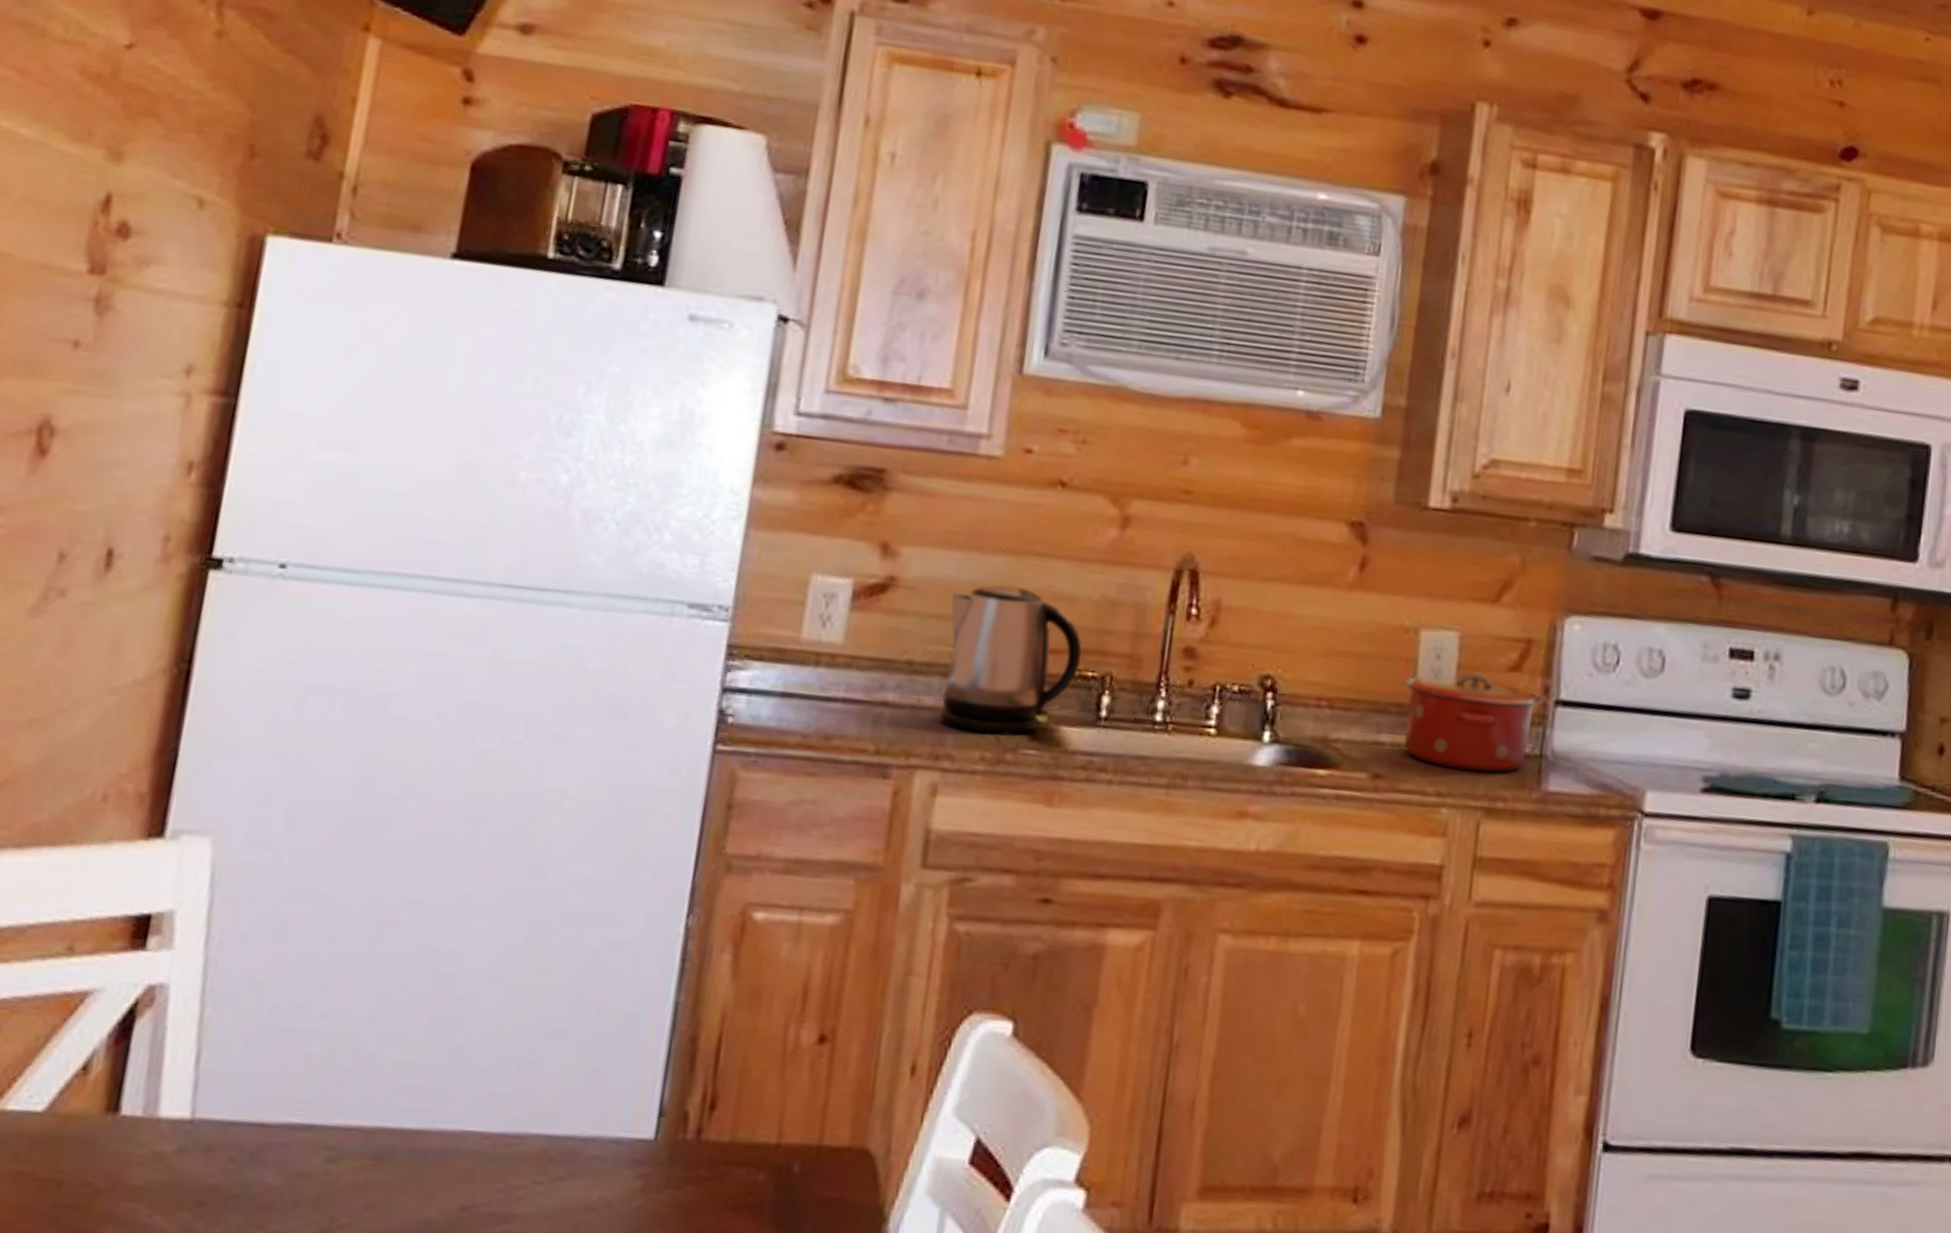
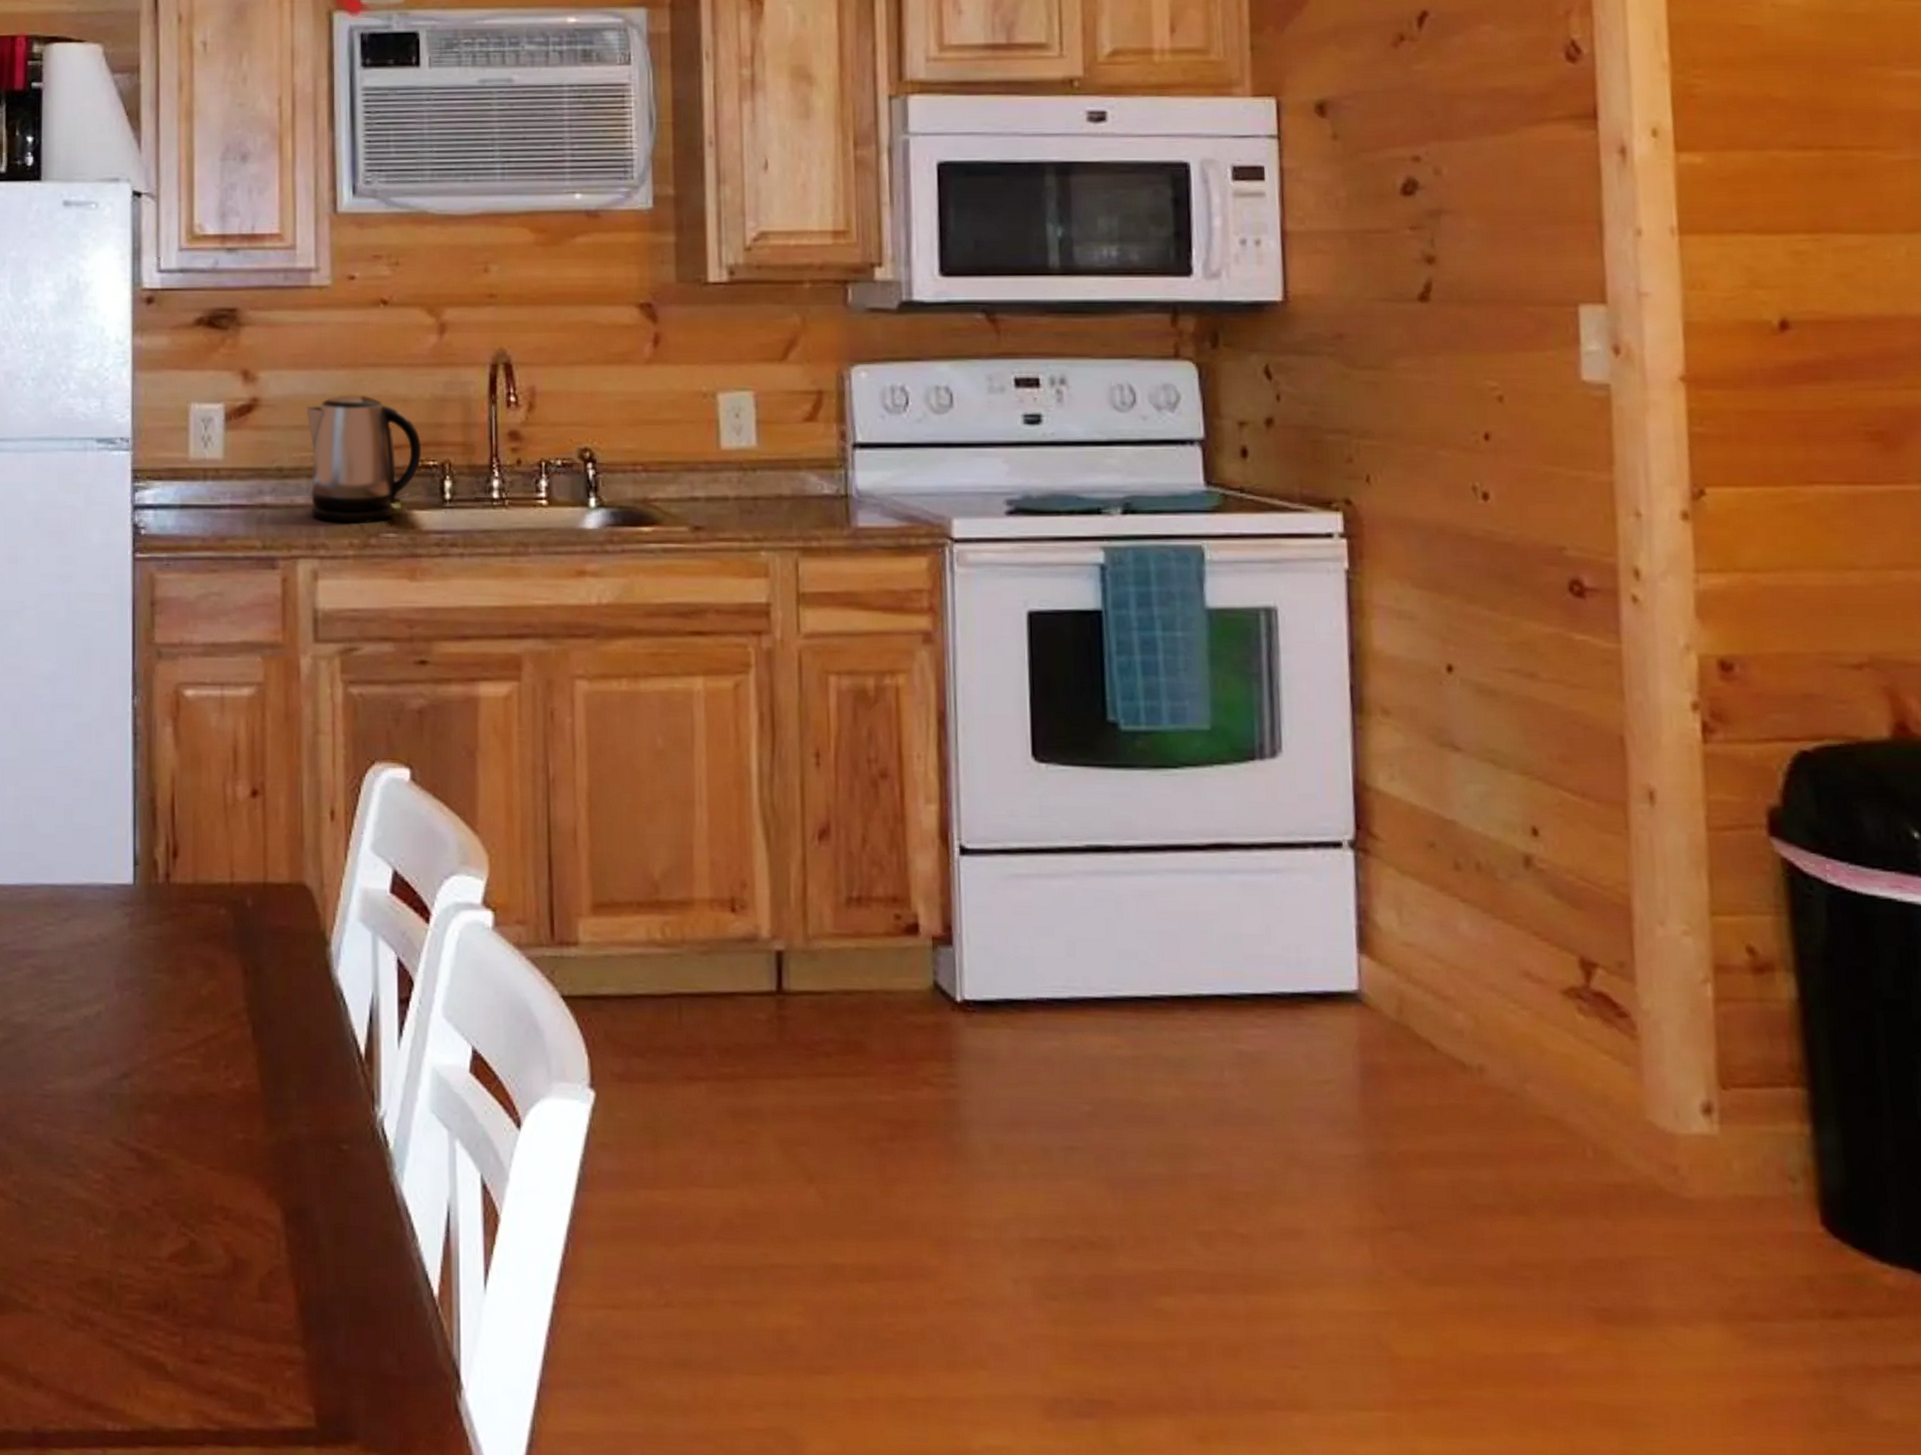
casserole: present [1403,671,1543,774] -> none [709,425,841,517]

